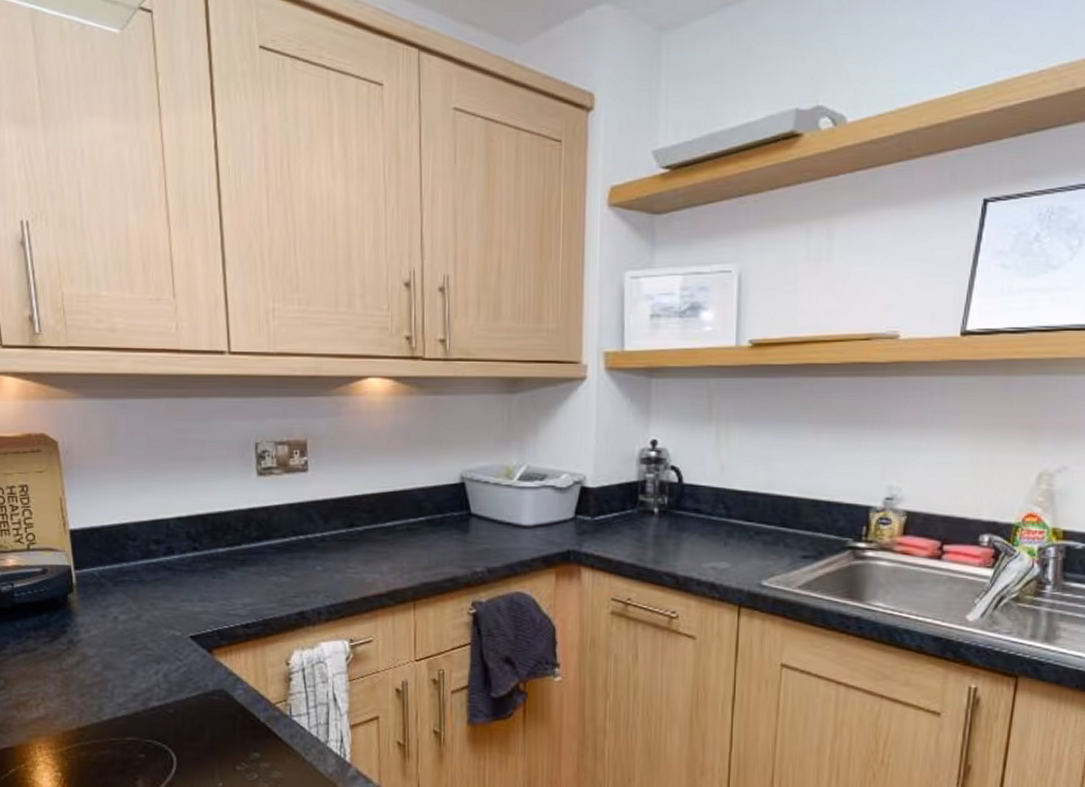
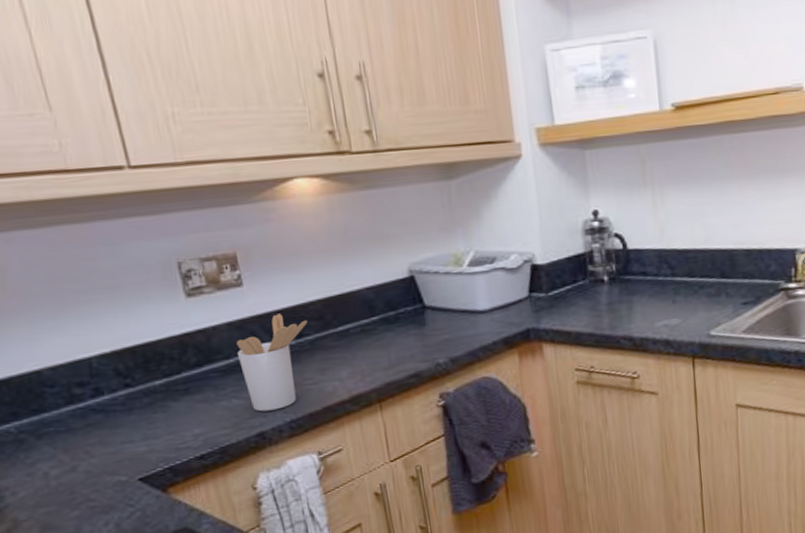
utensil holder: none [293,502,360,593] -> present [236,313,308,412]

